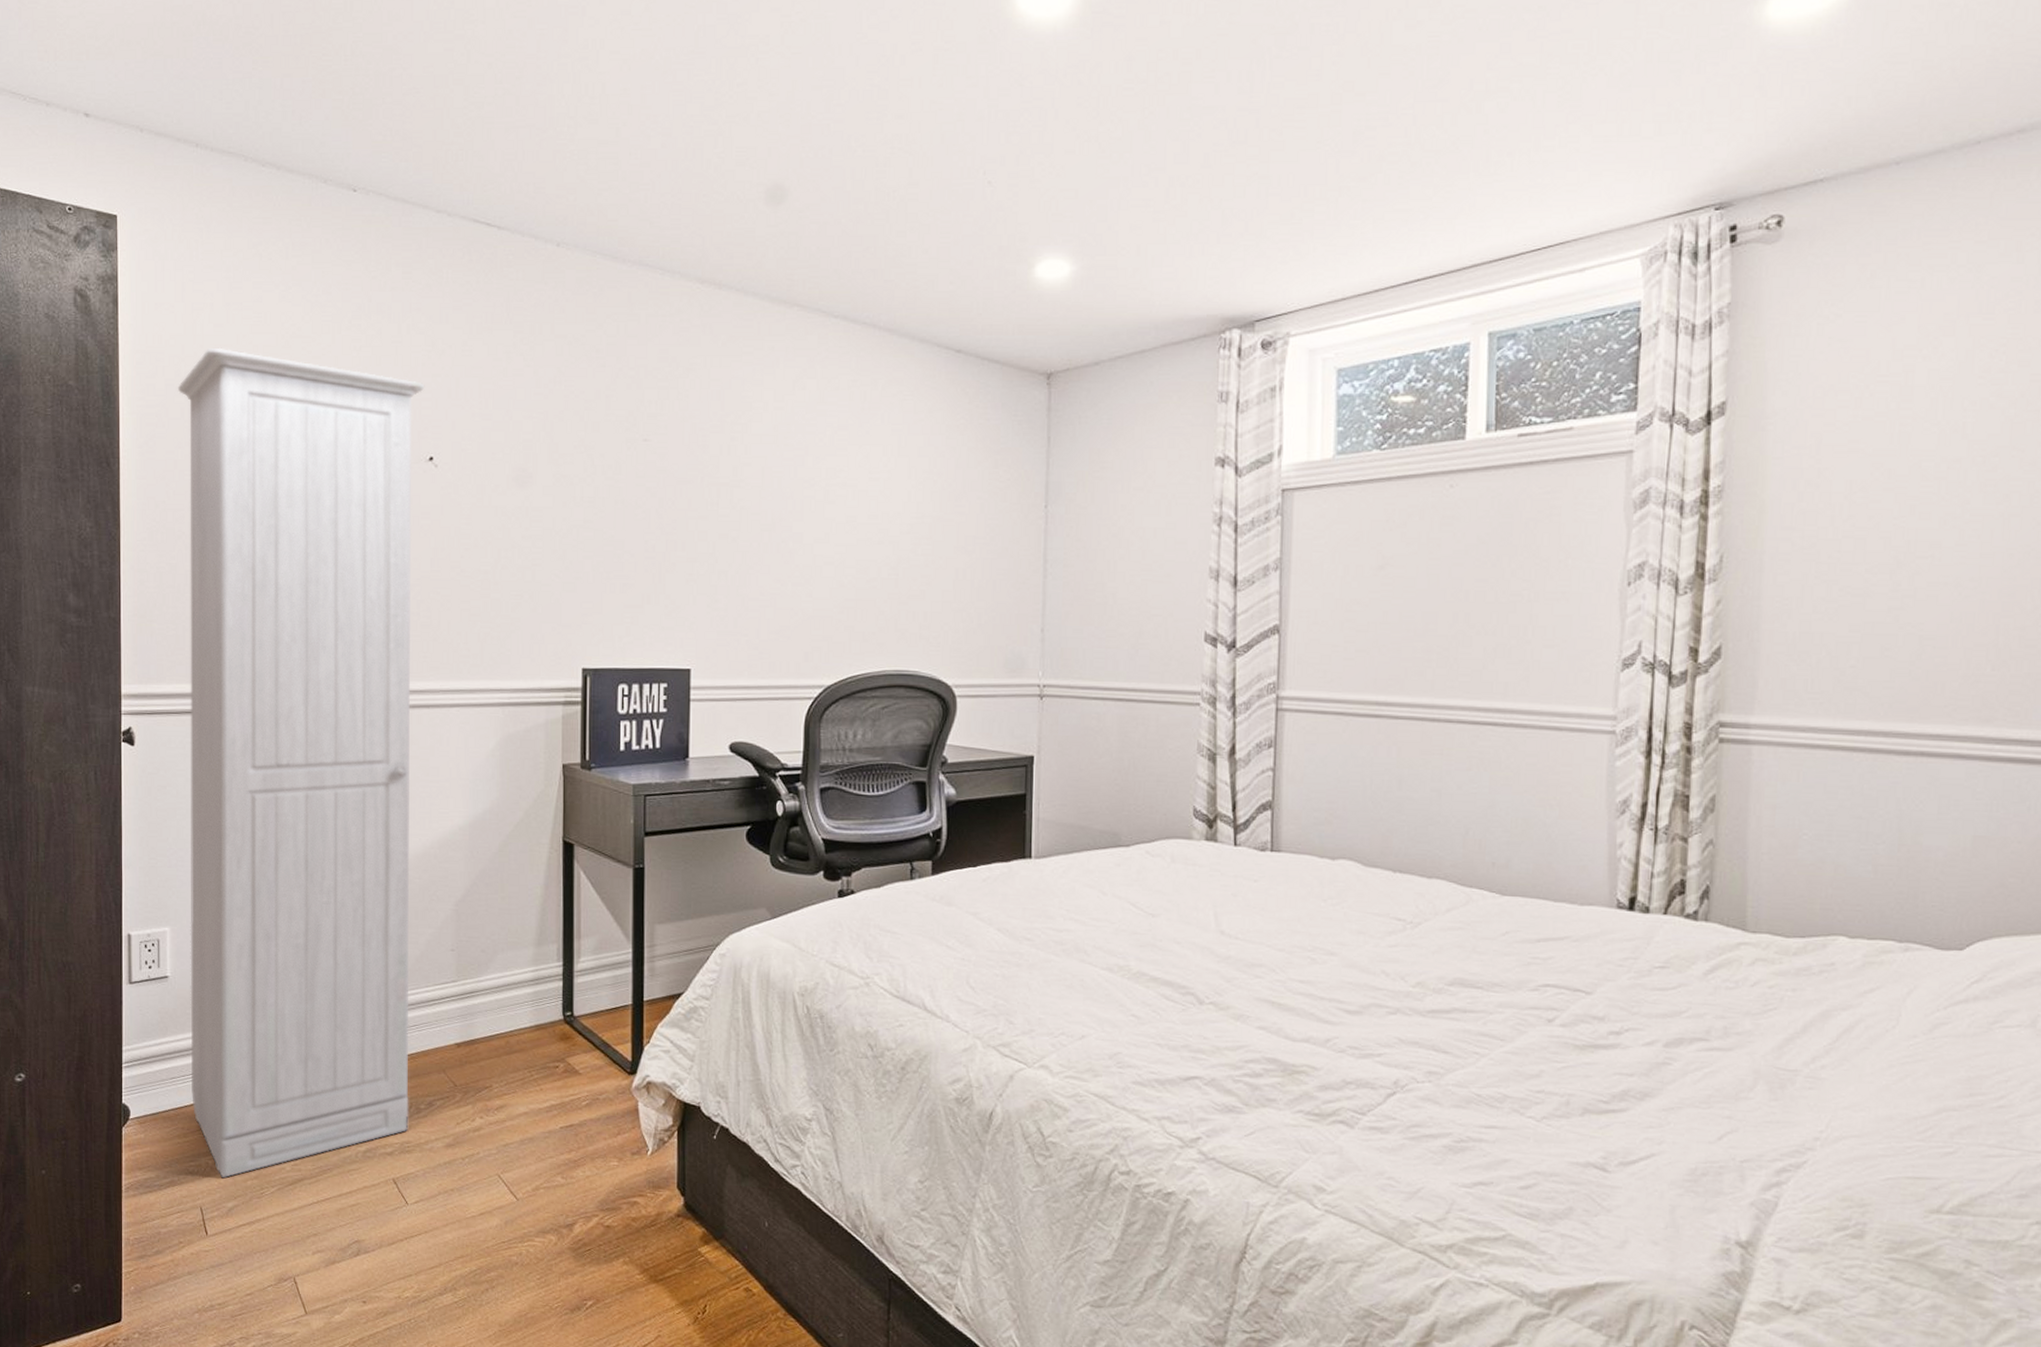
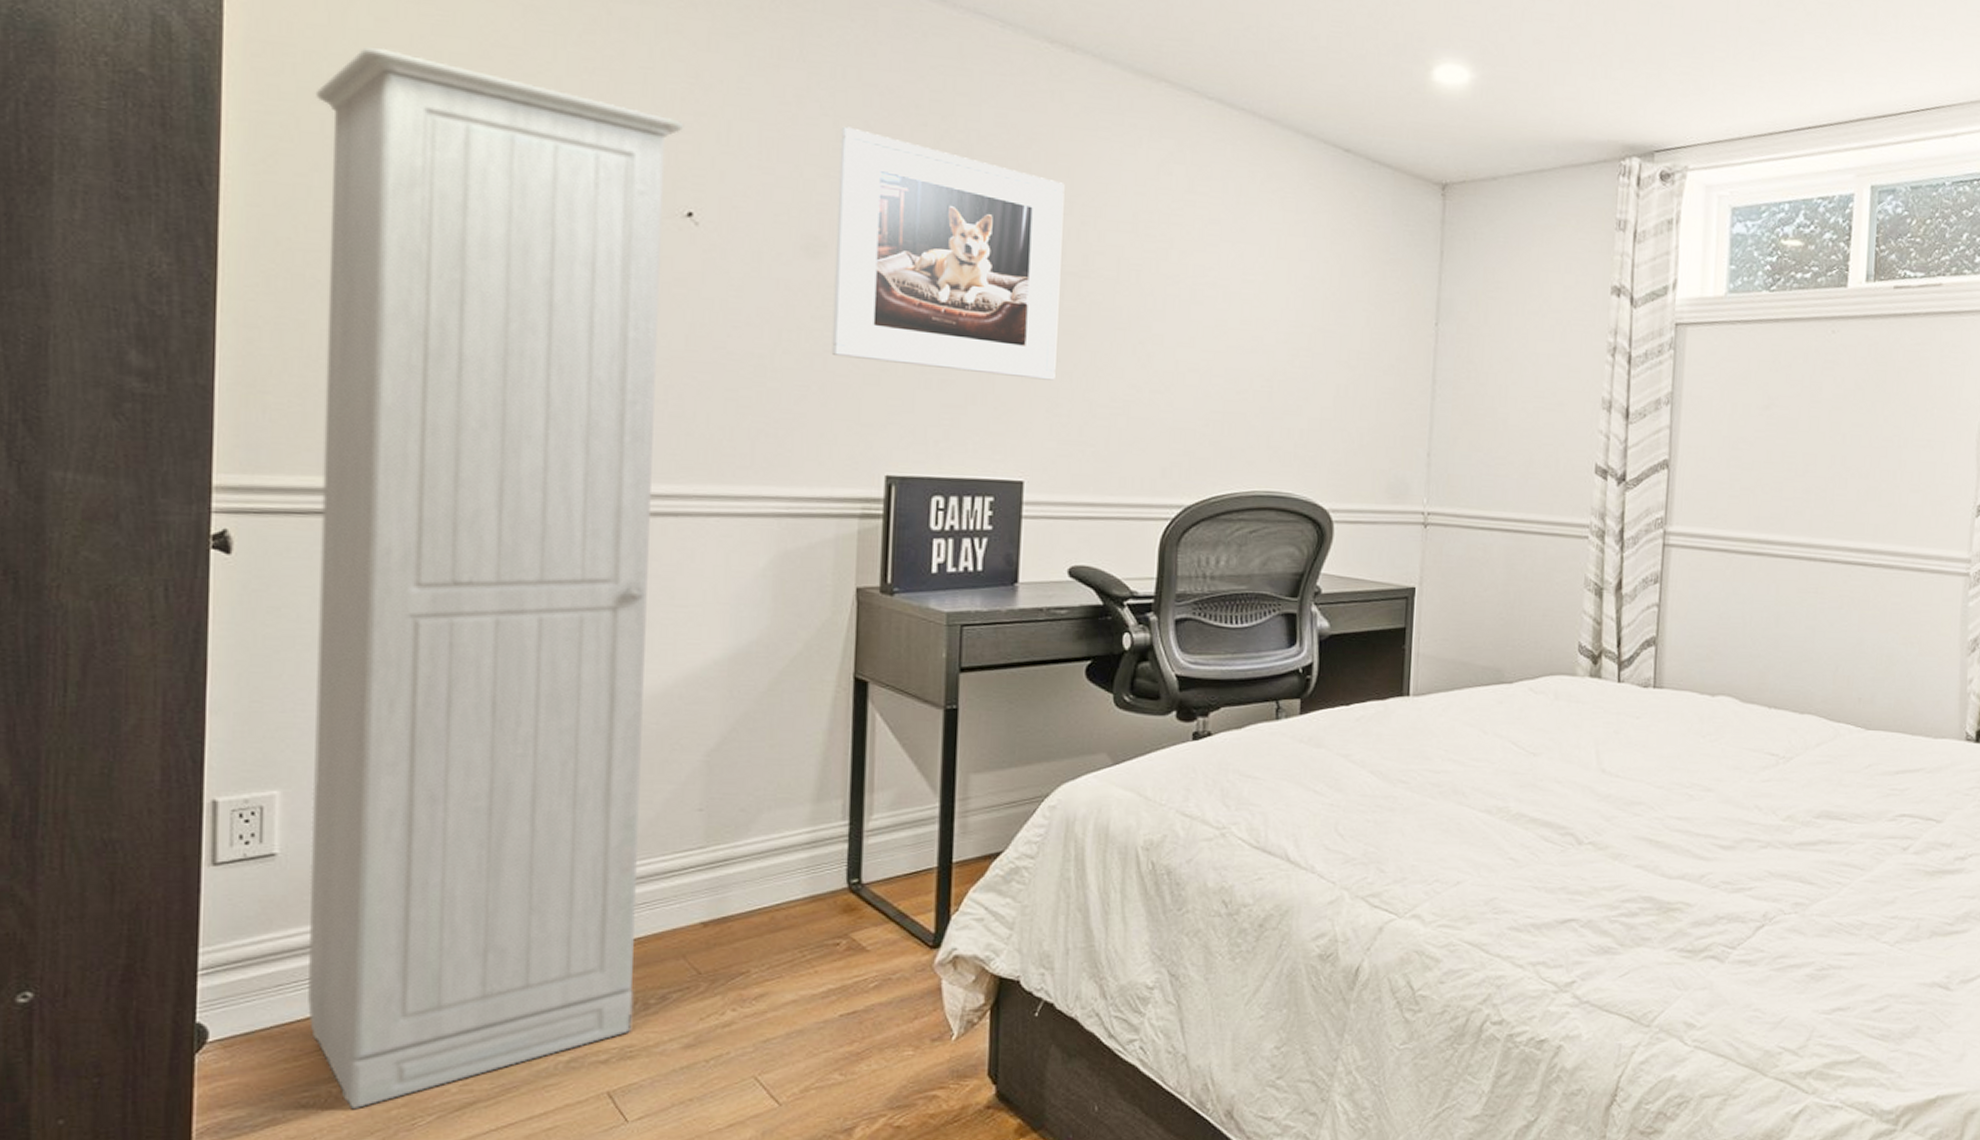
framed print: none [538,374,716,579] -> present [831,126,1065,381]

